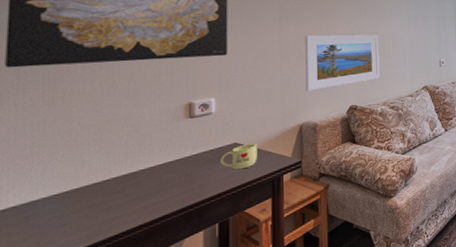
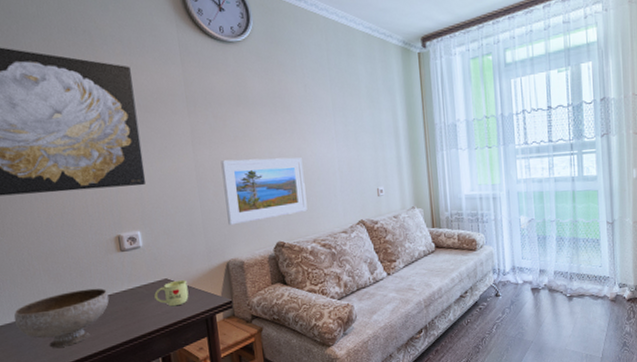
bowl: none [43,155,168,224] -> present [14,288,110,348]

